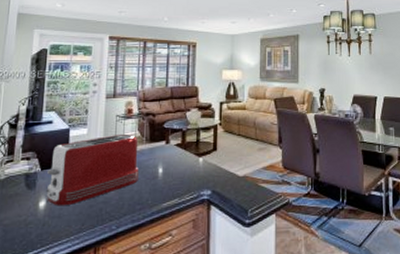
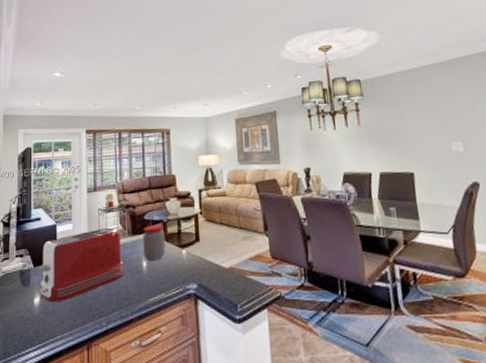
jar: none [160,133,183,167] -> present [143,224,166,261]

